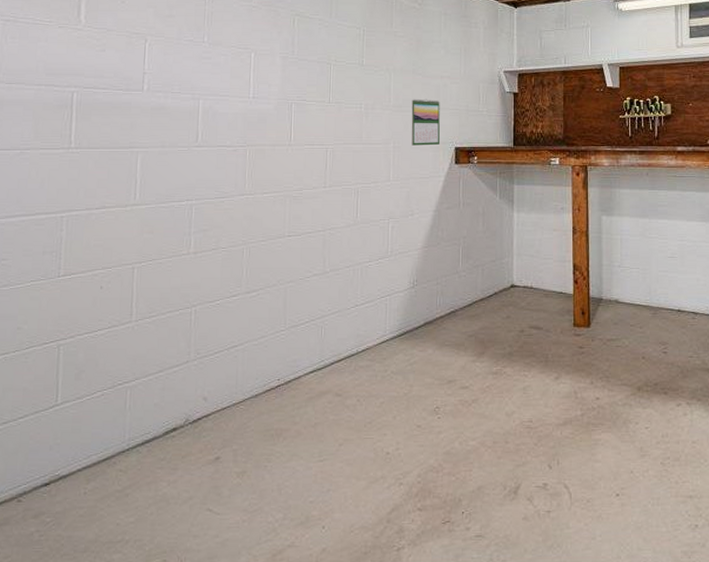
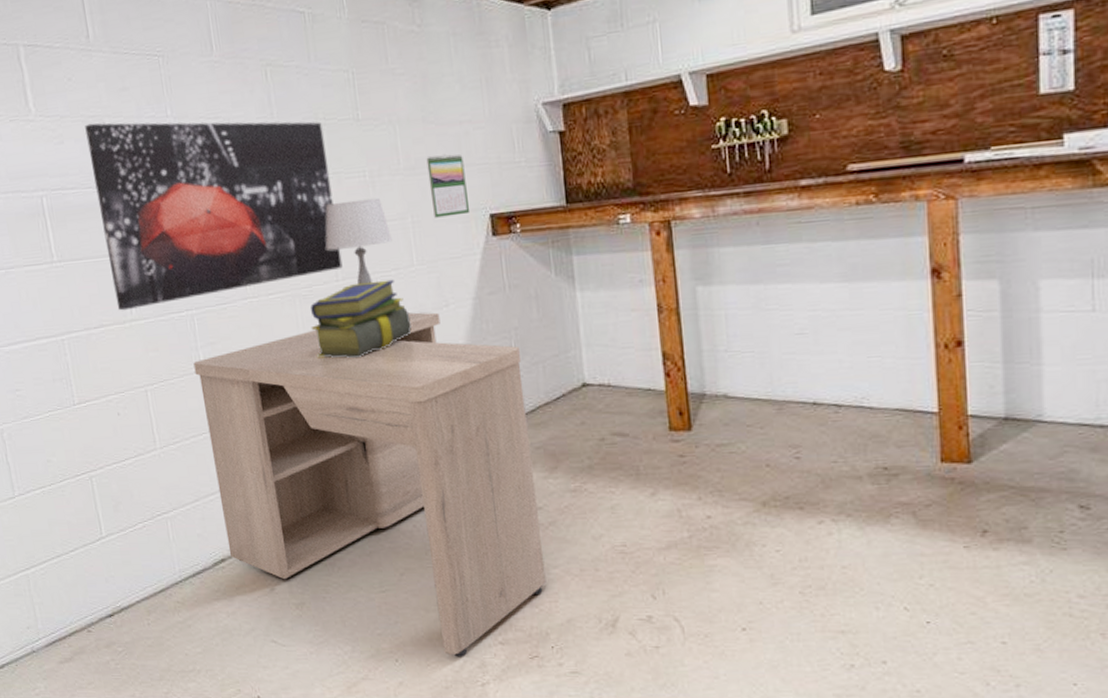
wall art: none [122,39,333,196] -> present [85,122,343,311]
desk: none [182,218,466,523] -> present [193,312,546,657]
stack of books: none [295,190,381,252] -> present [310,279,412,359]
table lamp: none [320,125,375,192] -> present [325,197,392,285]

